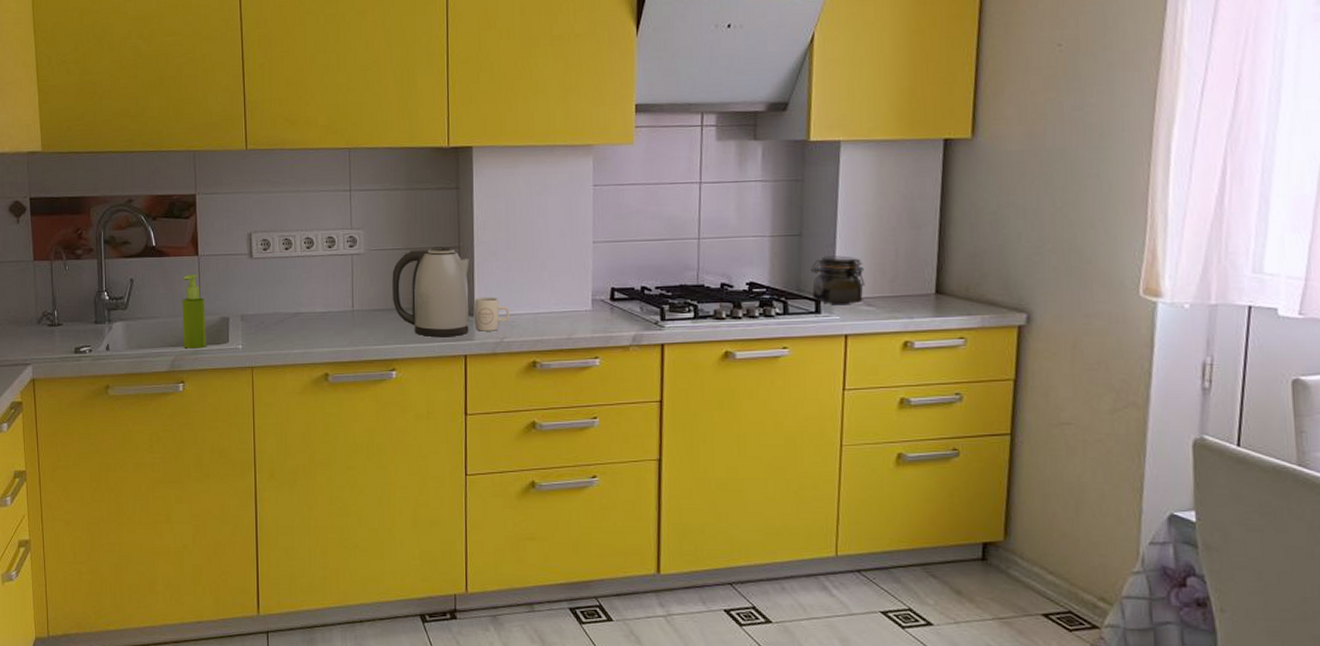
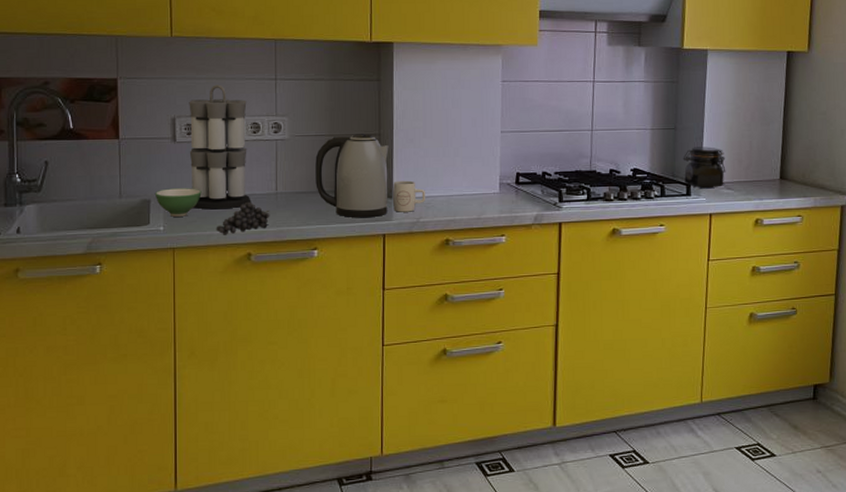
soap dispenser: present [182,274,206,349] -> none [101,157,126,231]
bowl: none [233,305,279,335] -> present [154,188,202,217]
spice rack: none [264,197,328,328] -> present [189,84,251,210]
fruit: none [293,319,347,354] -> present [216,201,270,235]

